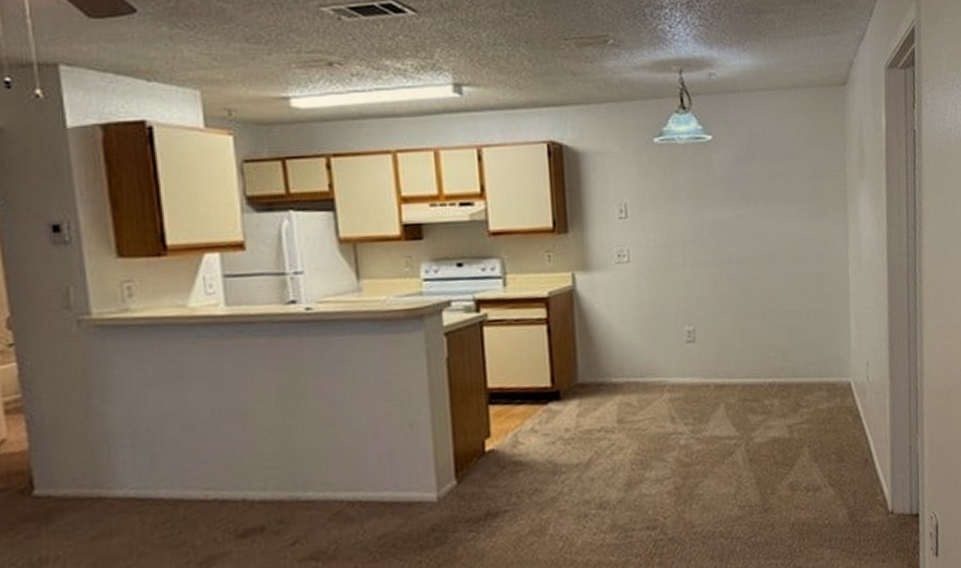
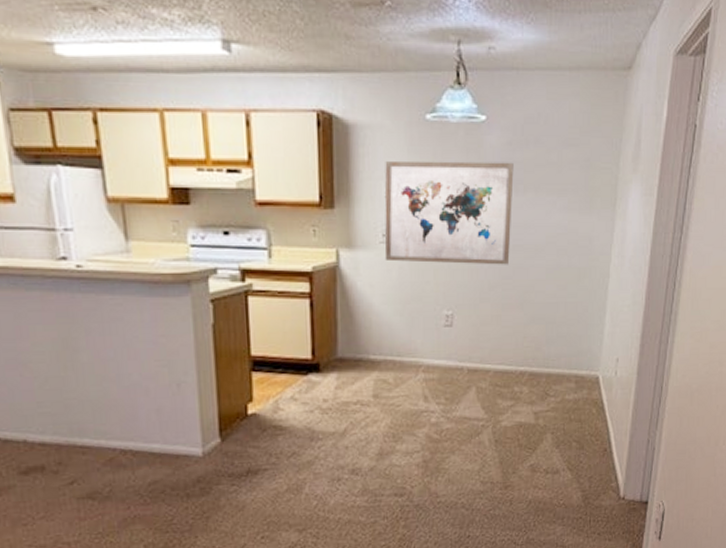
wall art: none [616,177,748,281] -> present [384,160,514,265]

